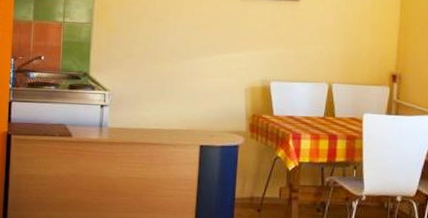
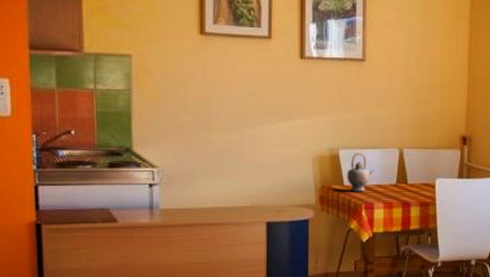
teapot: none [277,86,304,123] -> present [347,153,375,192]

